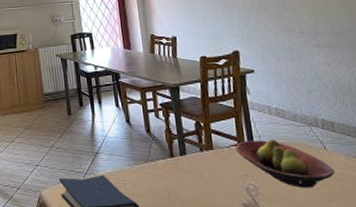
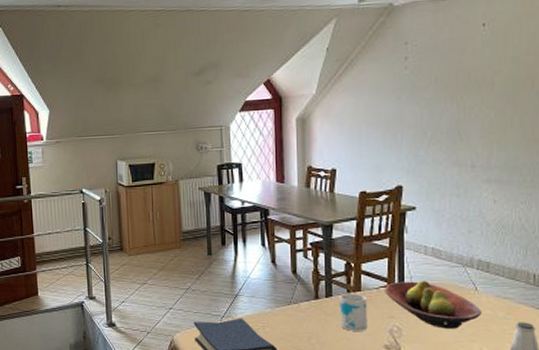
mug: none [193,151,224,189] -> present [340,293,368,331]

